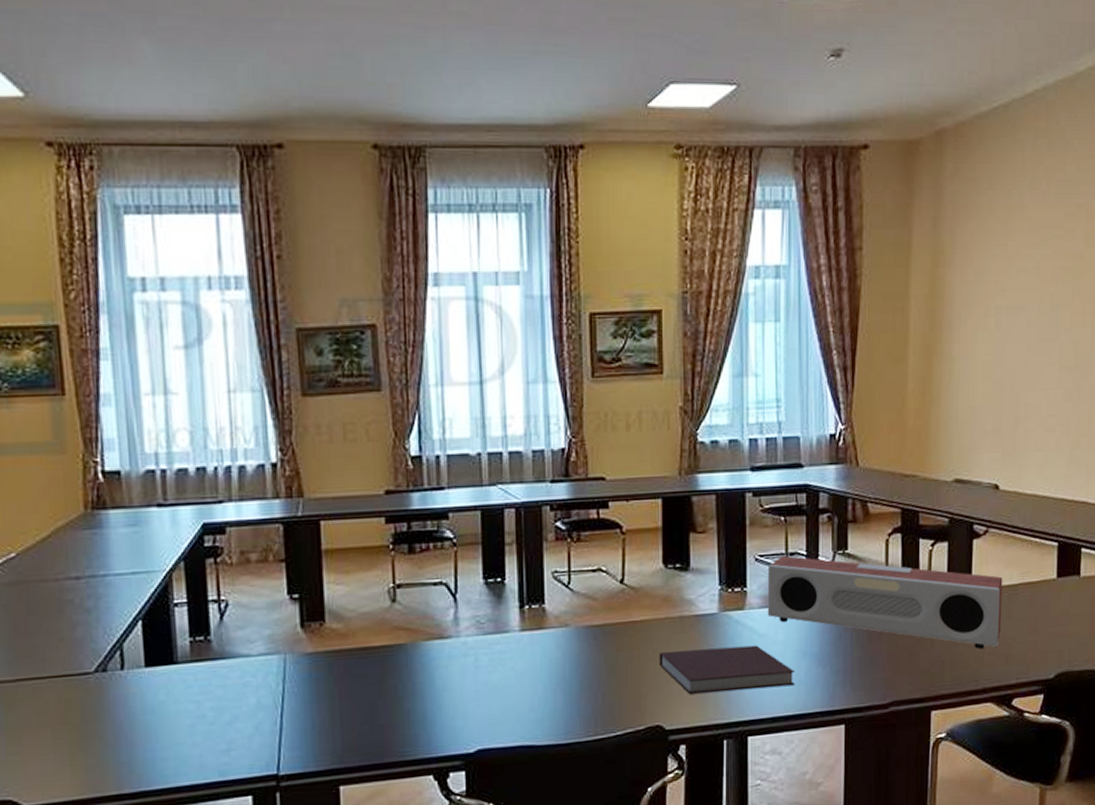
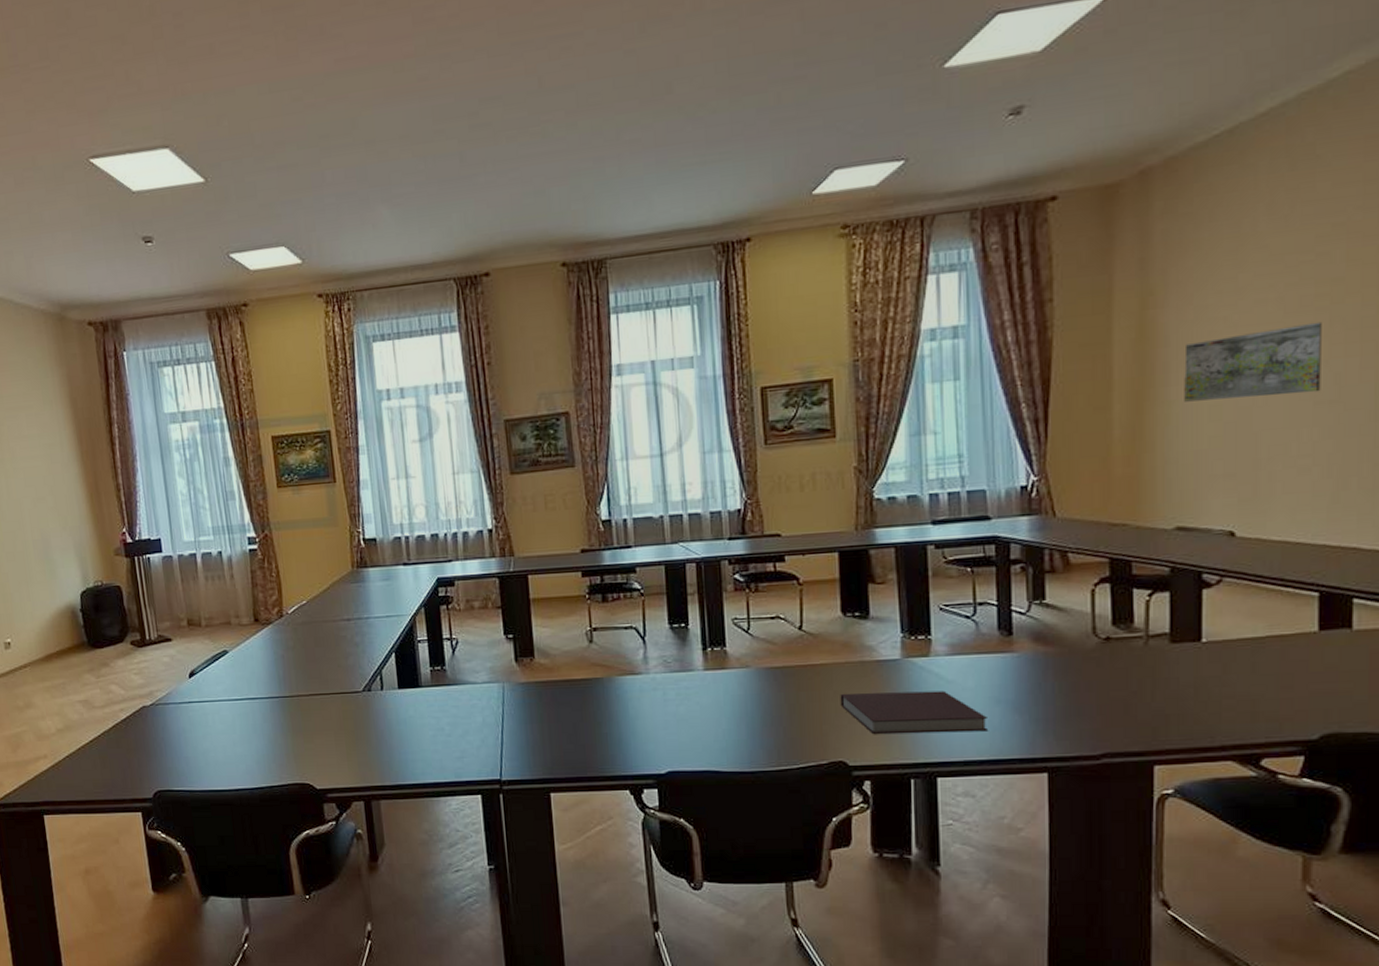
speaker: present [767,555,1003,649] -> none [953,605,1244,705]
map: none [964,293,1066,359] -> present [1184,321,1322,402]

